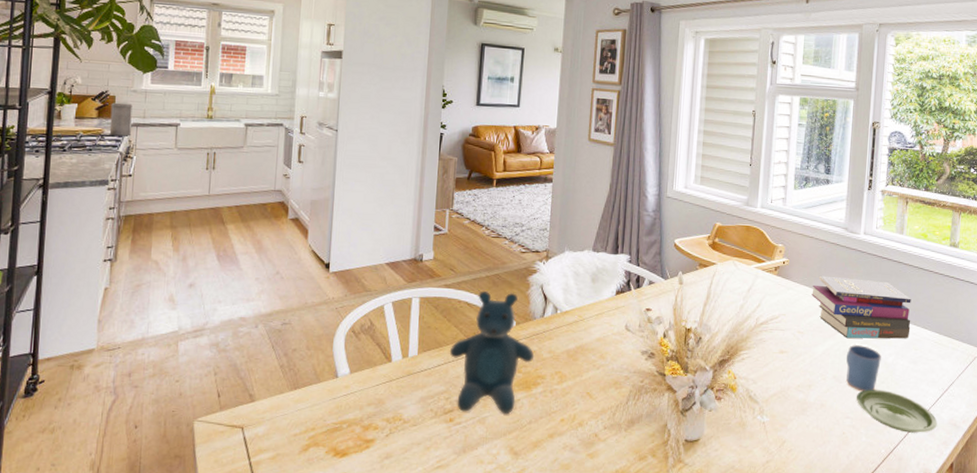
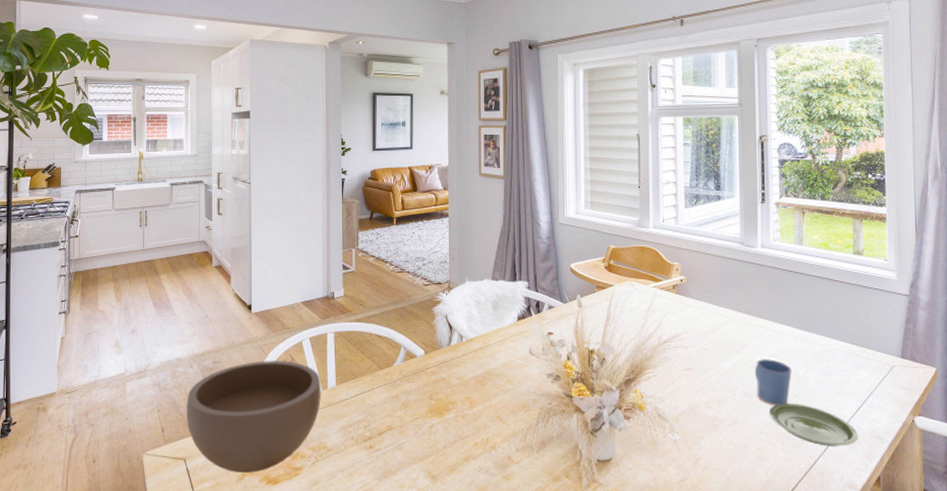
canister: present [109,102,133,137] -> none [57,173,76,202]
bowl: none [246,324,401,444] -> present [186,361,321,473]
stuffed toy: present [449,290,535,414] -> none [365,323,444,439]
books: present [811,275,911,339] -> none [712,291,820,353]

